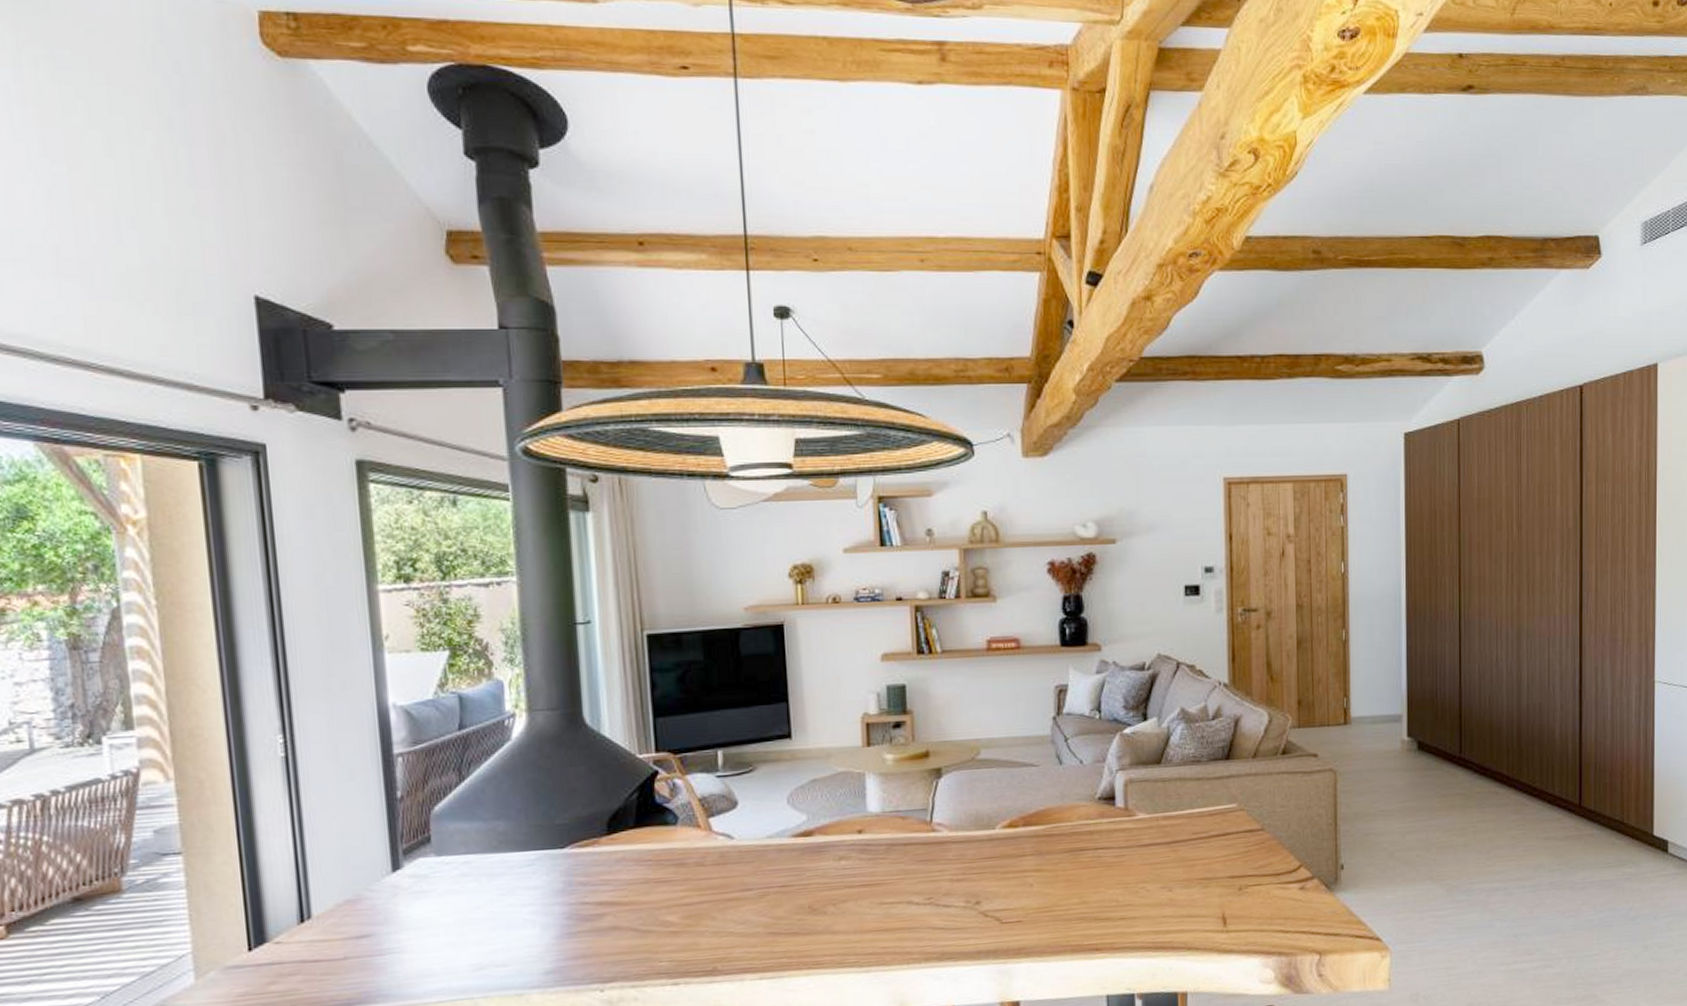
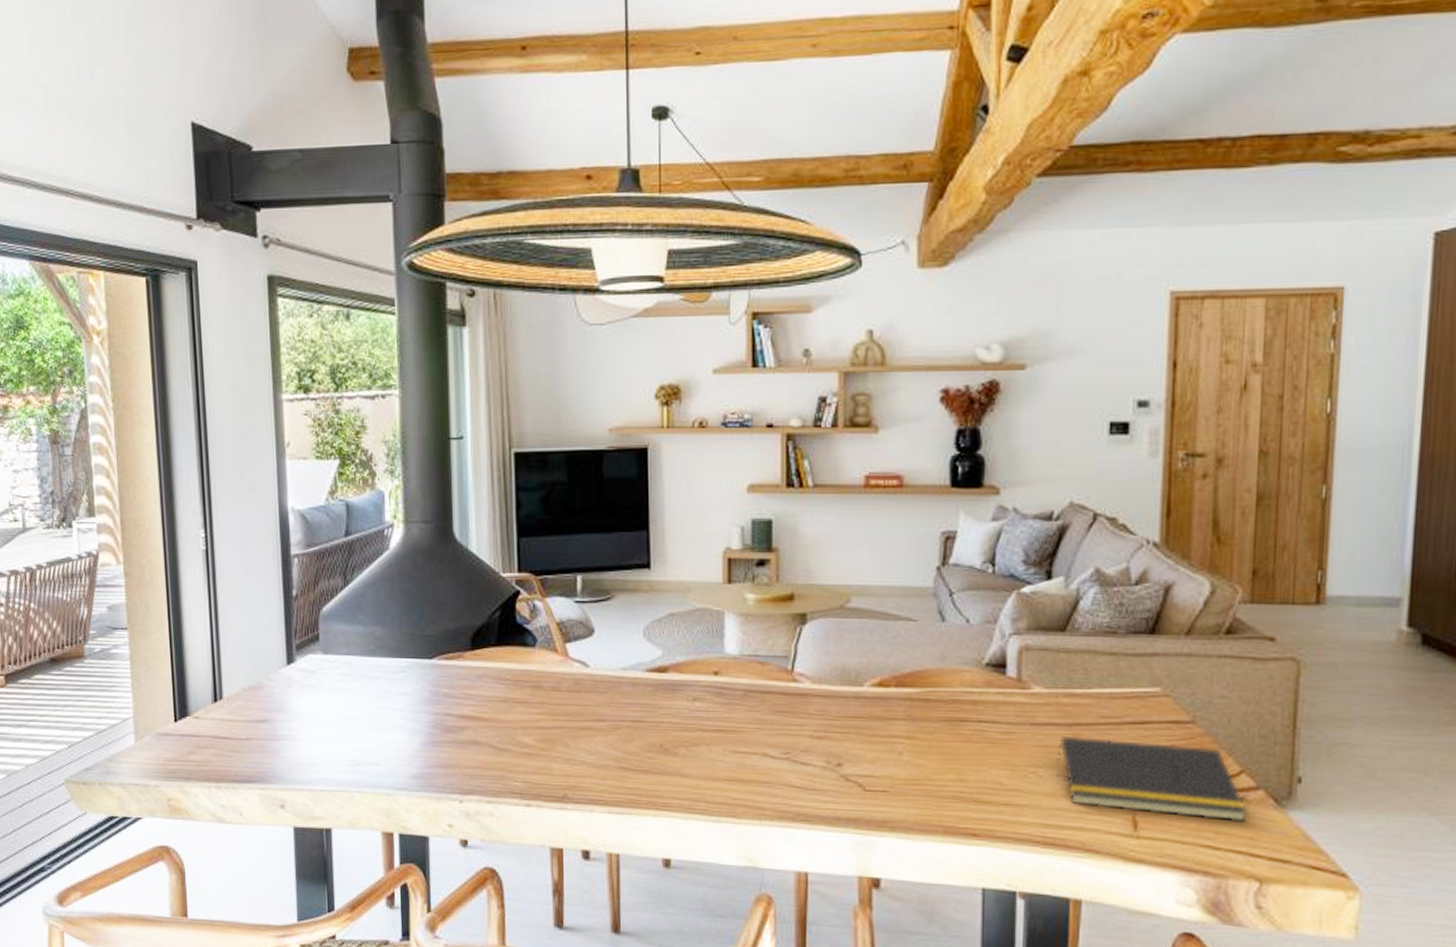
notepad: none [1160,848,1308,911] -> present [1057,735,1248,822]

